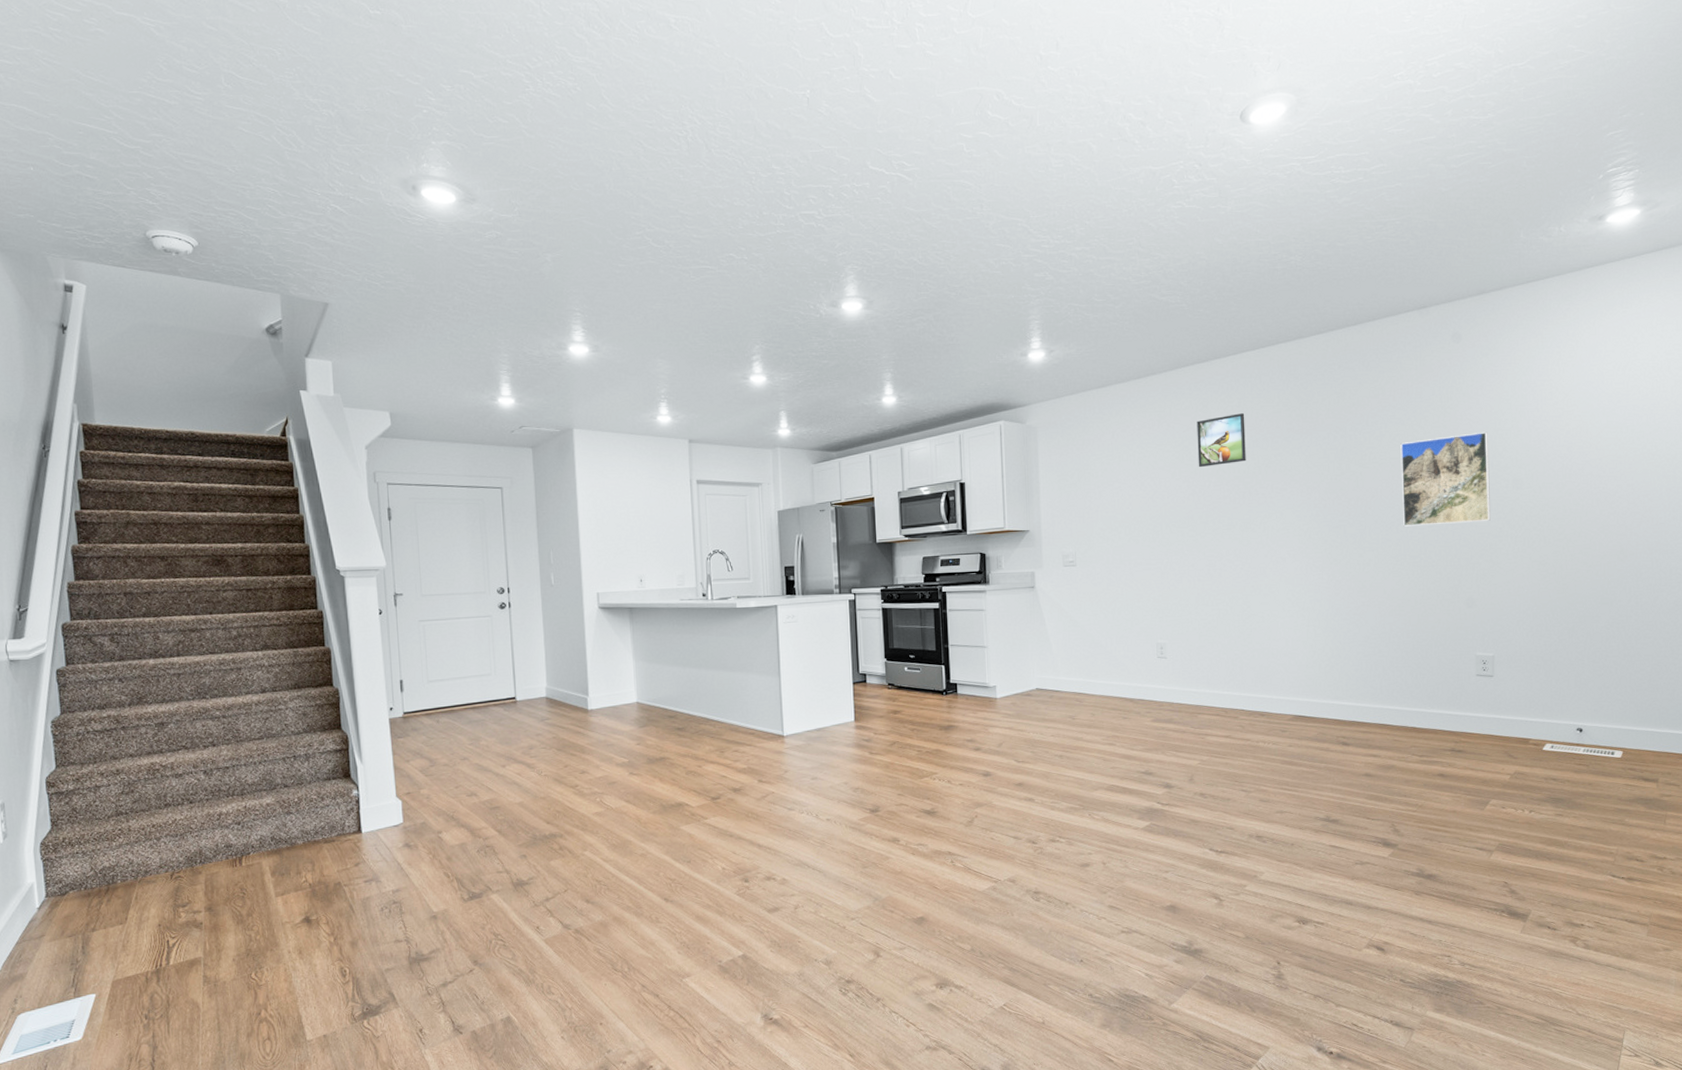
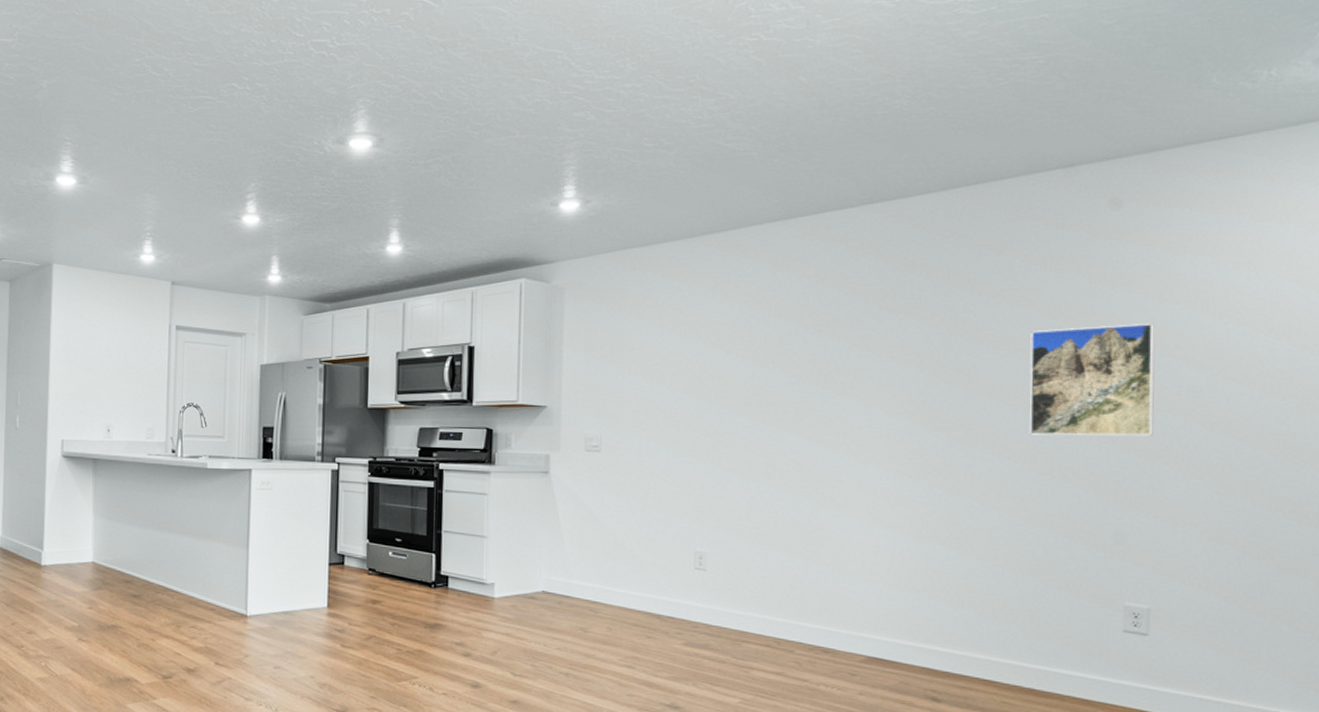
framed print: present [1197,413,1246,468] -> none [760,284,824,346]

